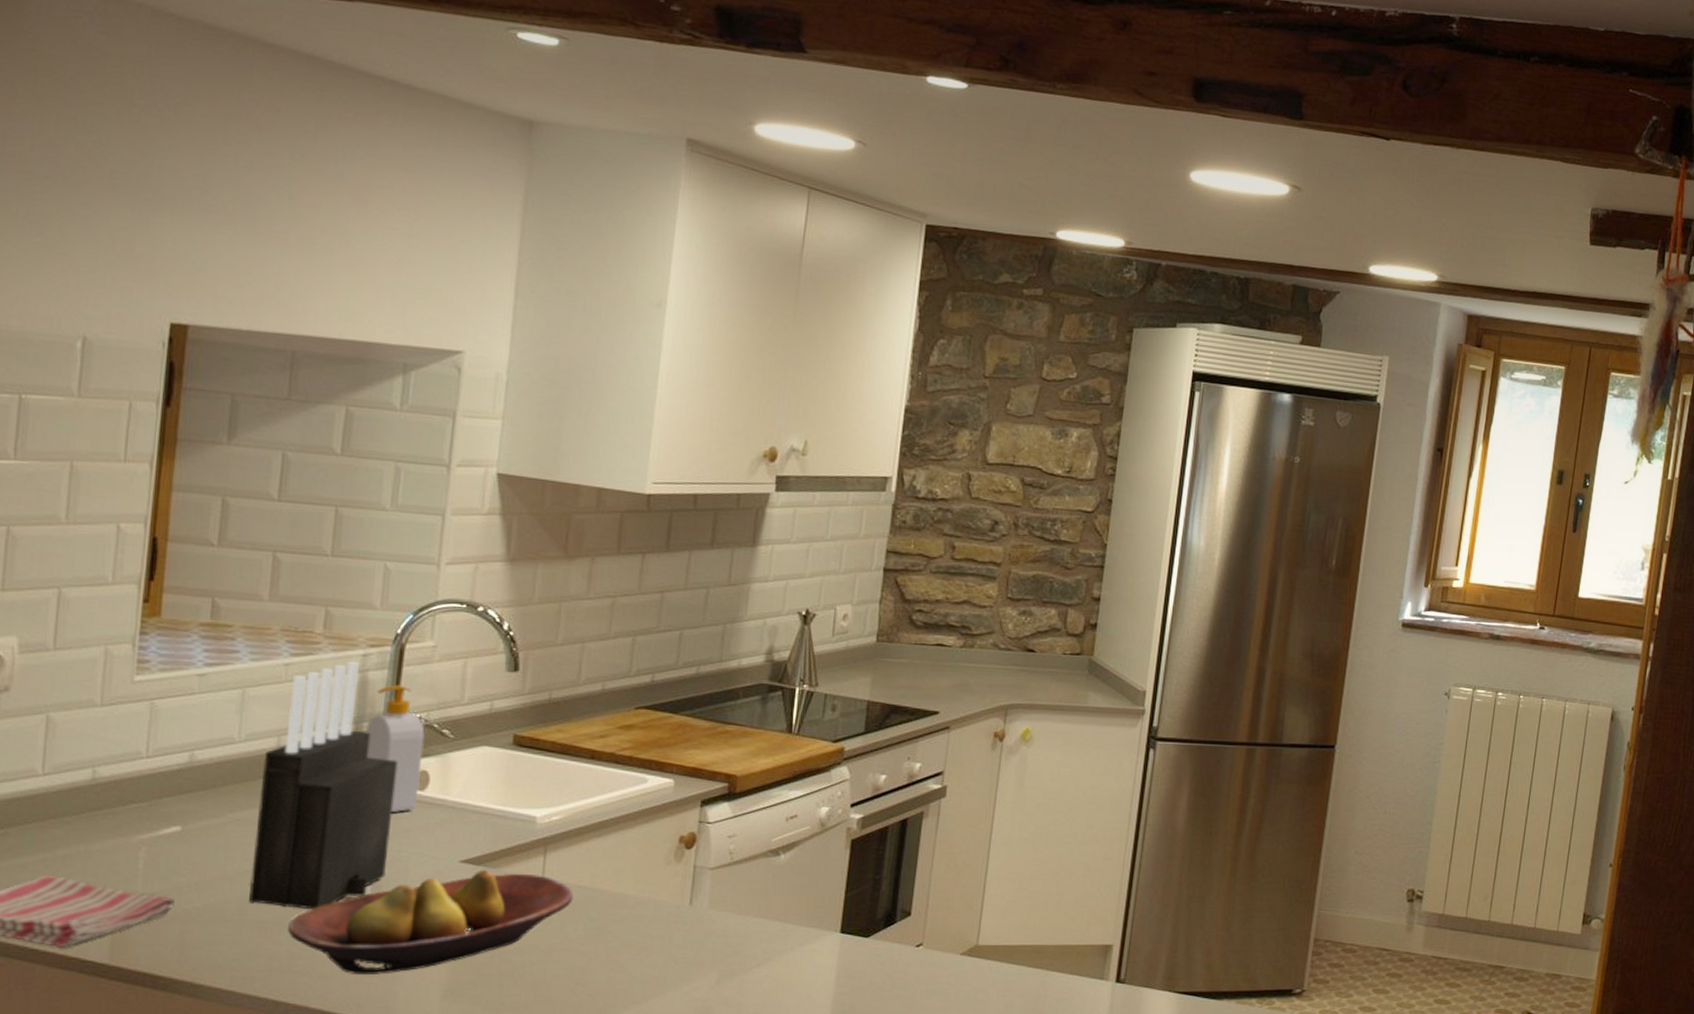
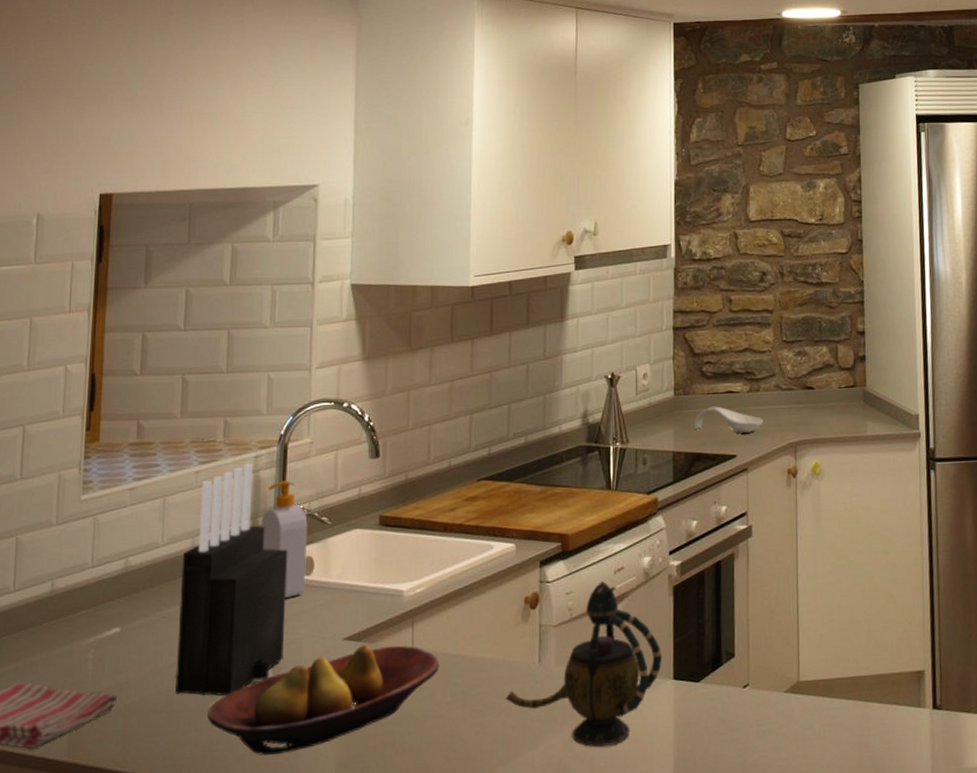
teapot: none [647,827,831,994] -> present [505,581,663,748]
spoon rest: none [894,658,974,690] -> present [694,406,763,433]

